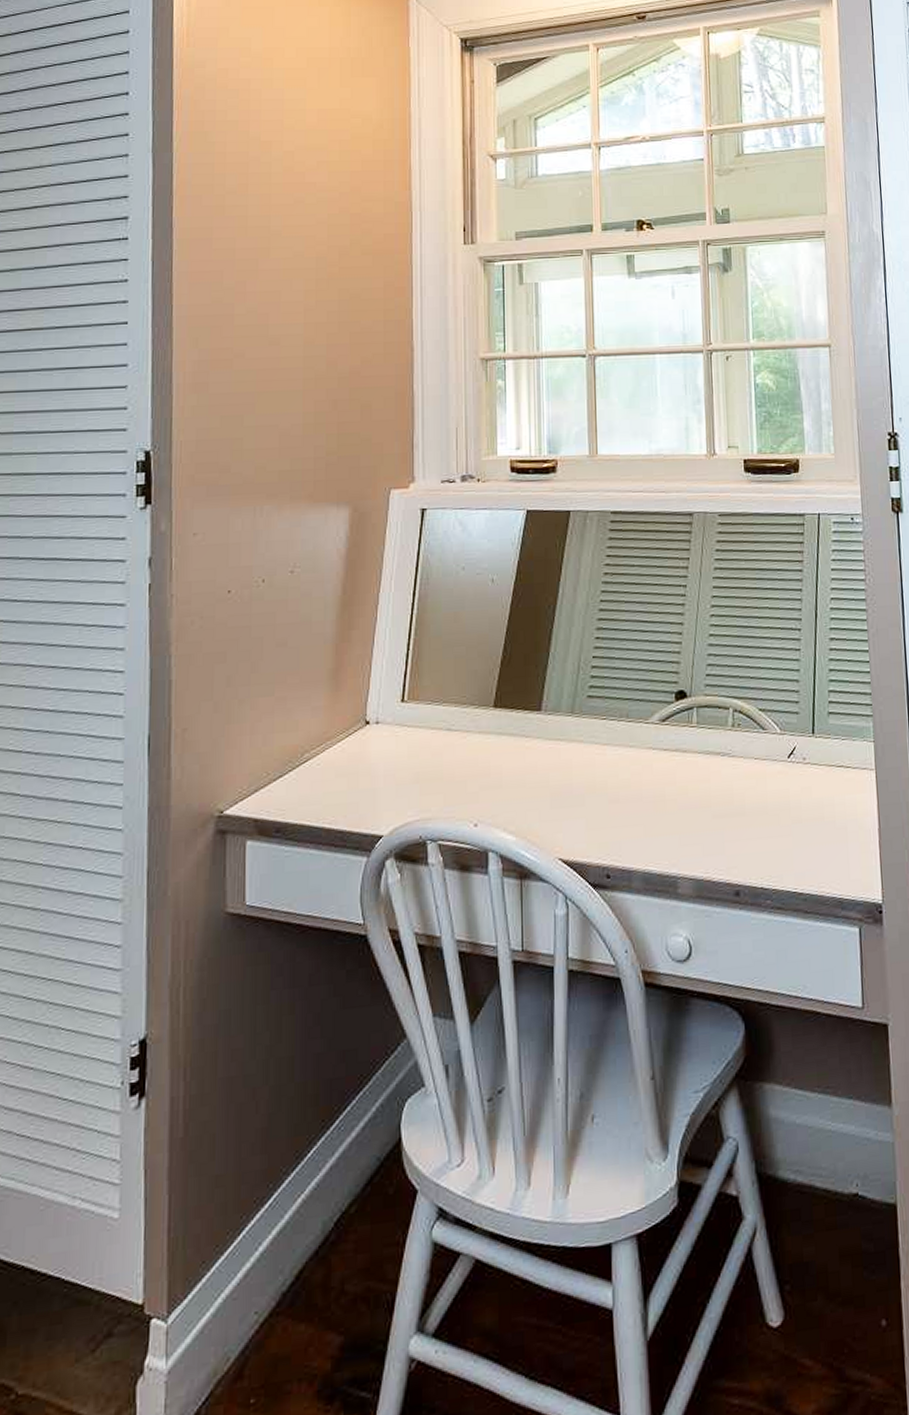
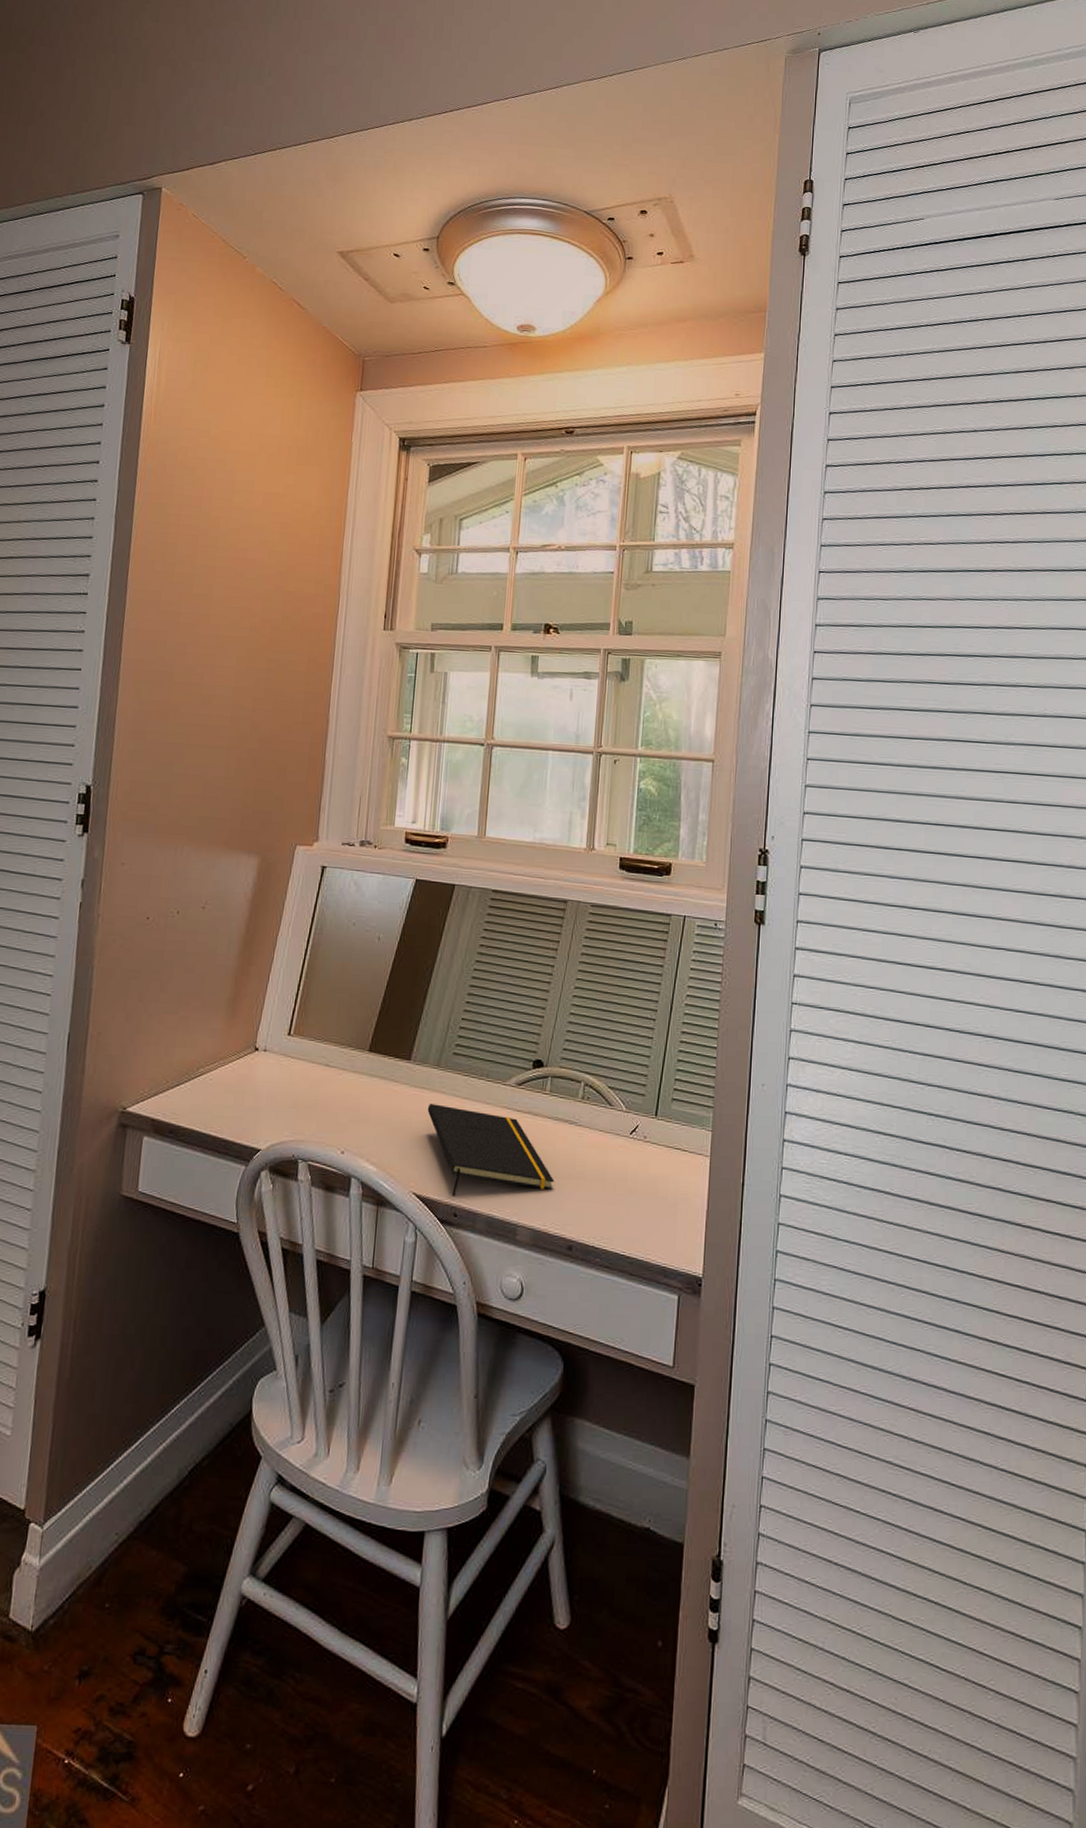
notepad: none [565,755,712,856] -> present [427,1104,554,1197]

